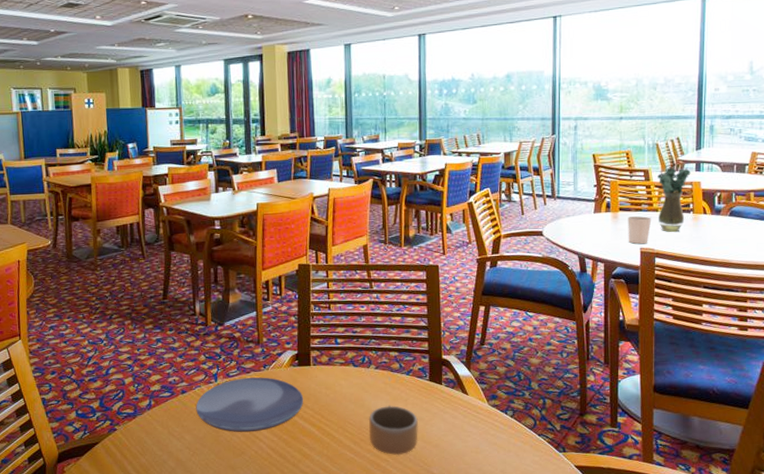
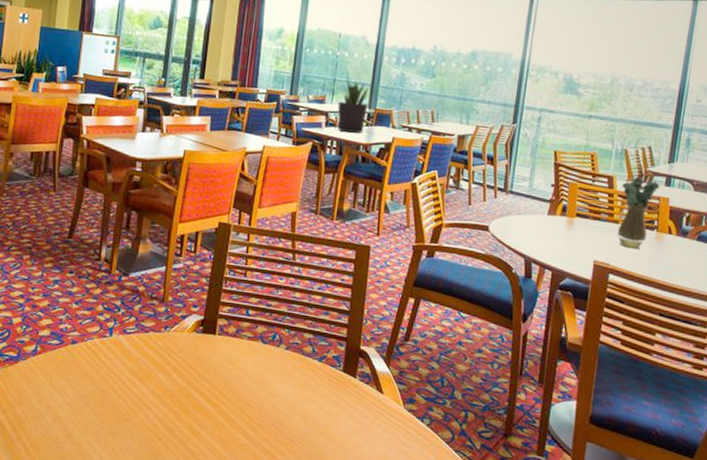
plate: present [196,377,304,433] -> none [84,336,203,399]
mug: present [368,405,419,456] -> none [268,391,325,450]
planter: none [391,114,419,165] -> present [337,77,369,133]
cup: present [628,216,652,245] -> none [581,225,611,258]

